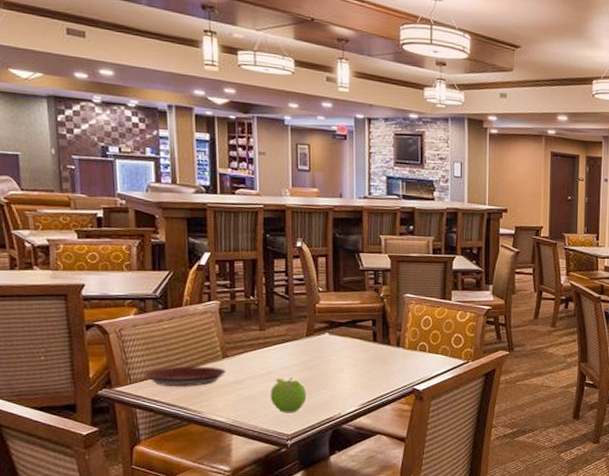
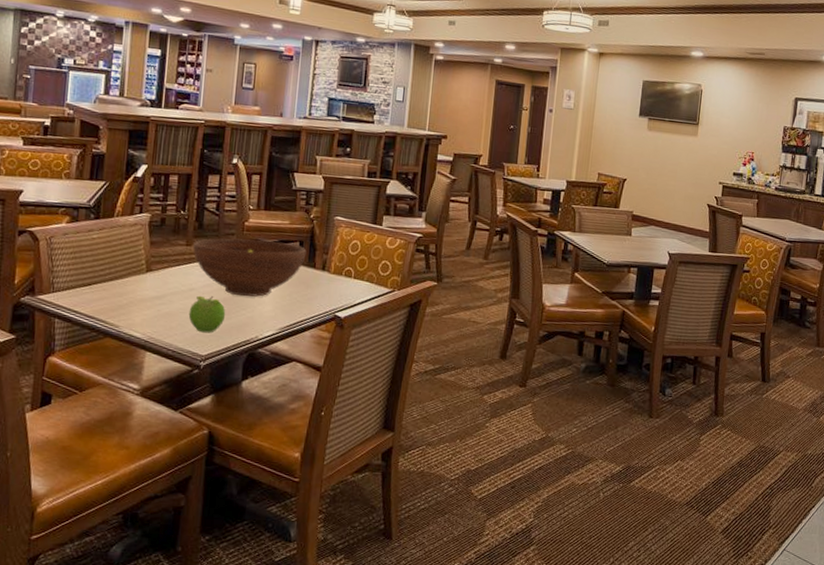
plate: present [143,366,226,388] -> none [67,277,148,300]
fruit bowl: none [267,320,380,376] -> present [193,238,307,297]

